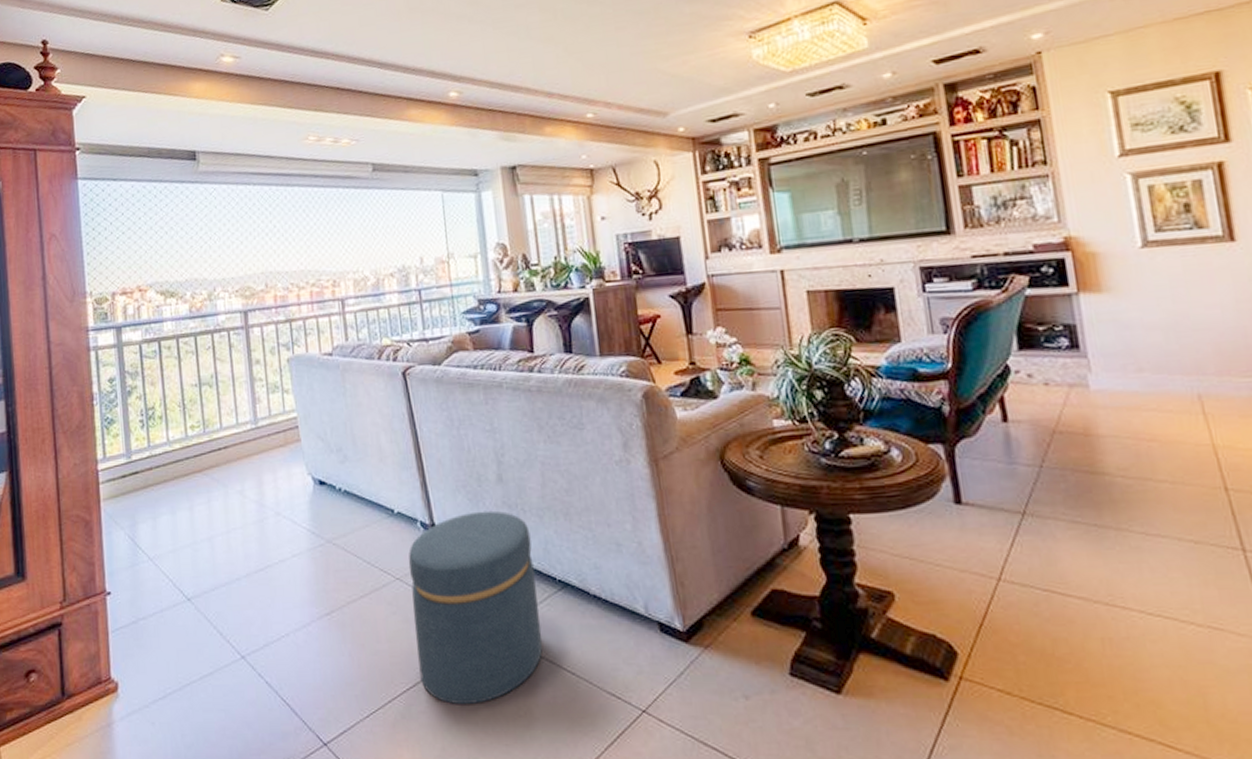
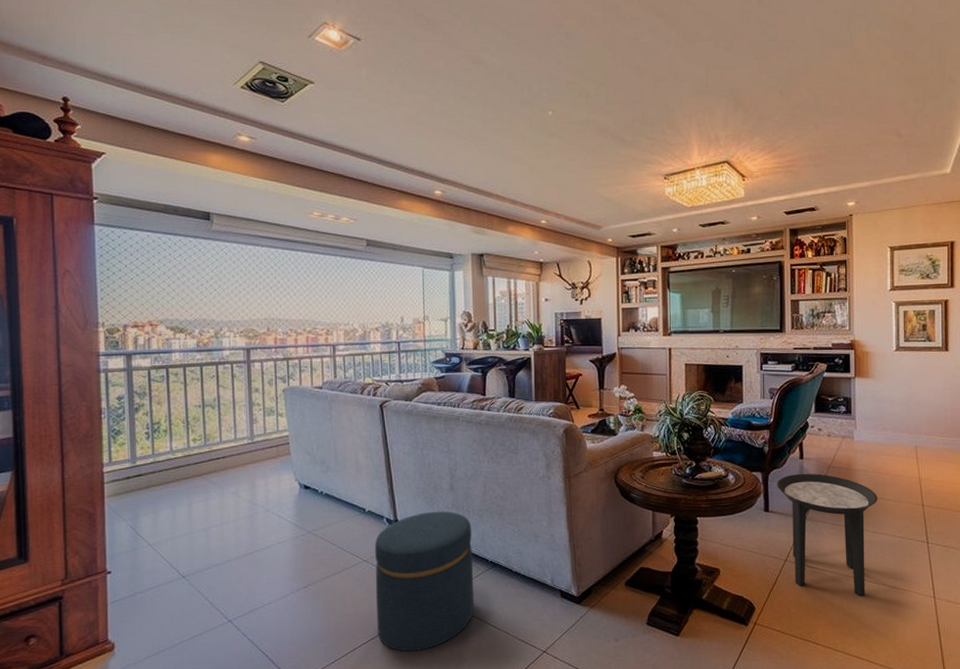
side table: none [969,443,1144,638] -> present [777,473,877,597]

